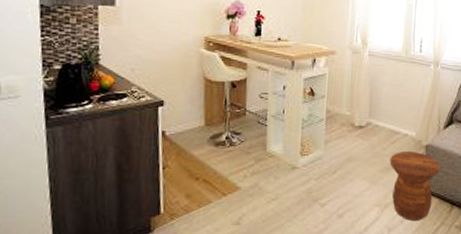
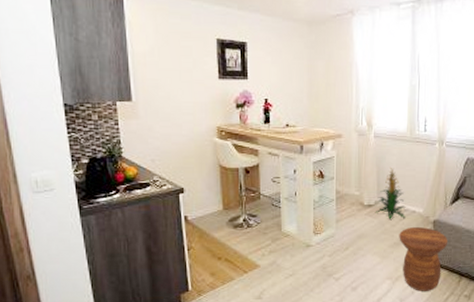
indoor plant: none [367,87,398,142] -> present [376,167,406,219]

